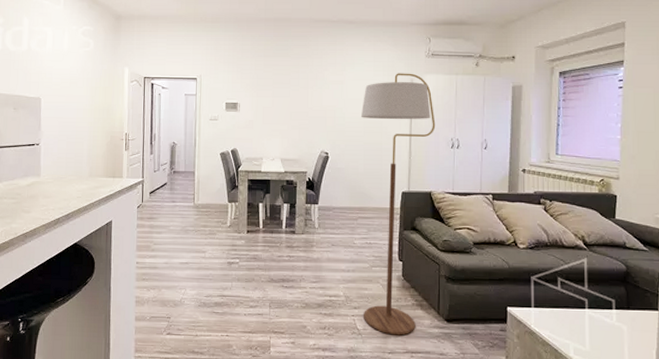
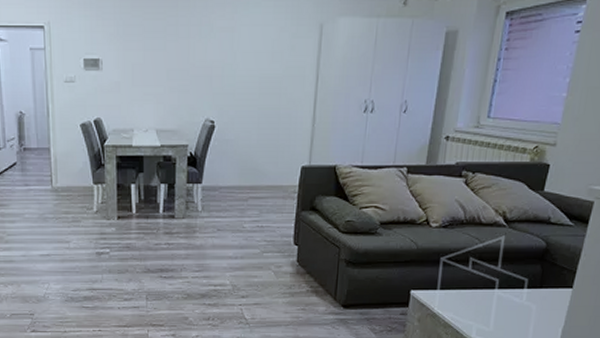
floor lamp: present [360,73,436,336] -> none [252,16,347,323]

